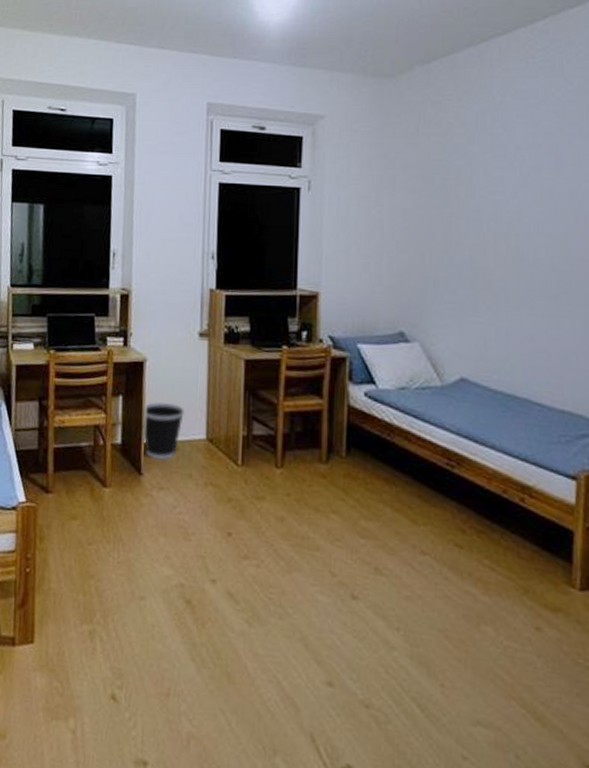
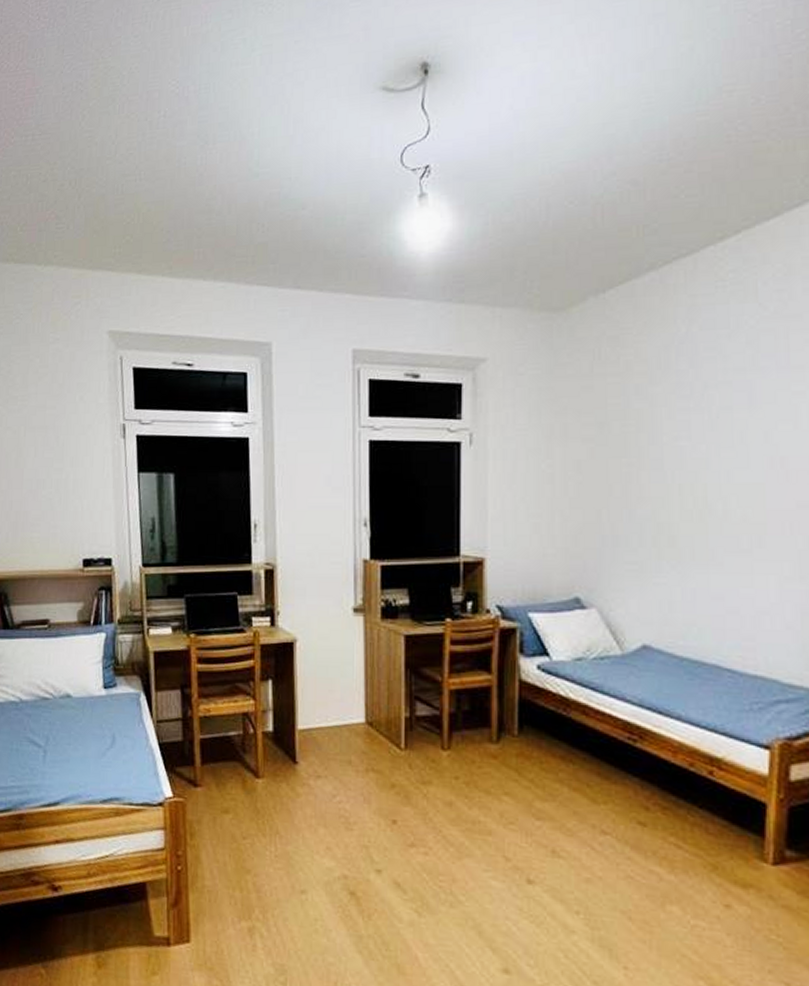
wastebasket: present [142,401,184,460] -> none [295,684,340,747]

